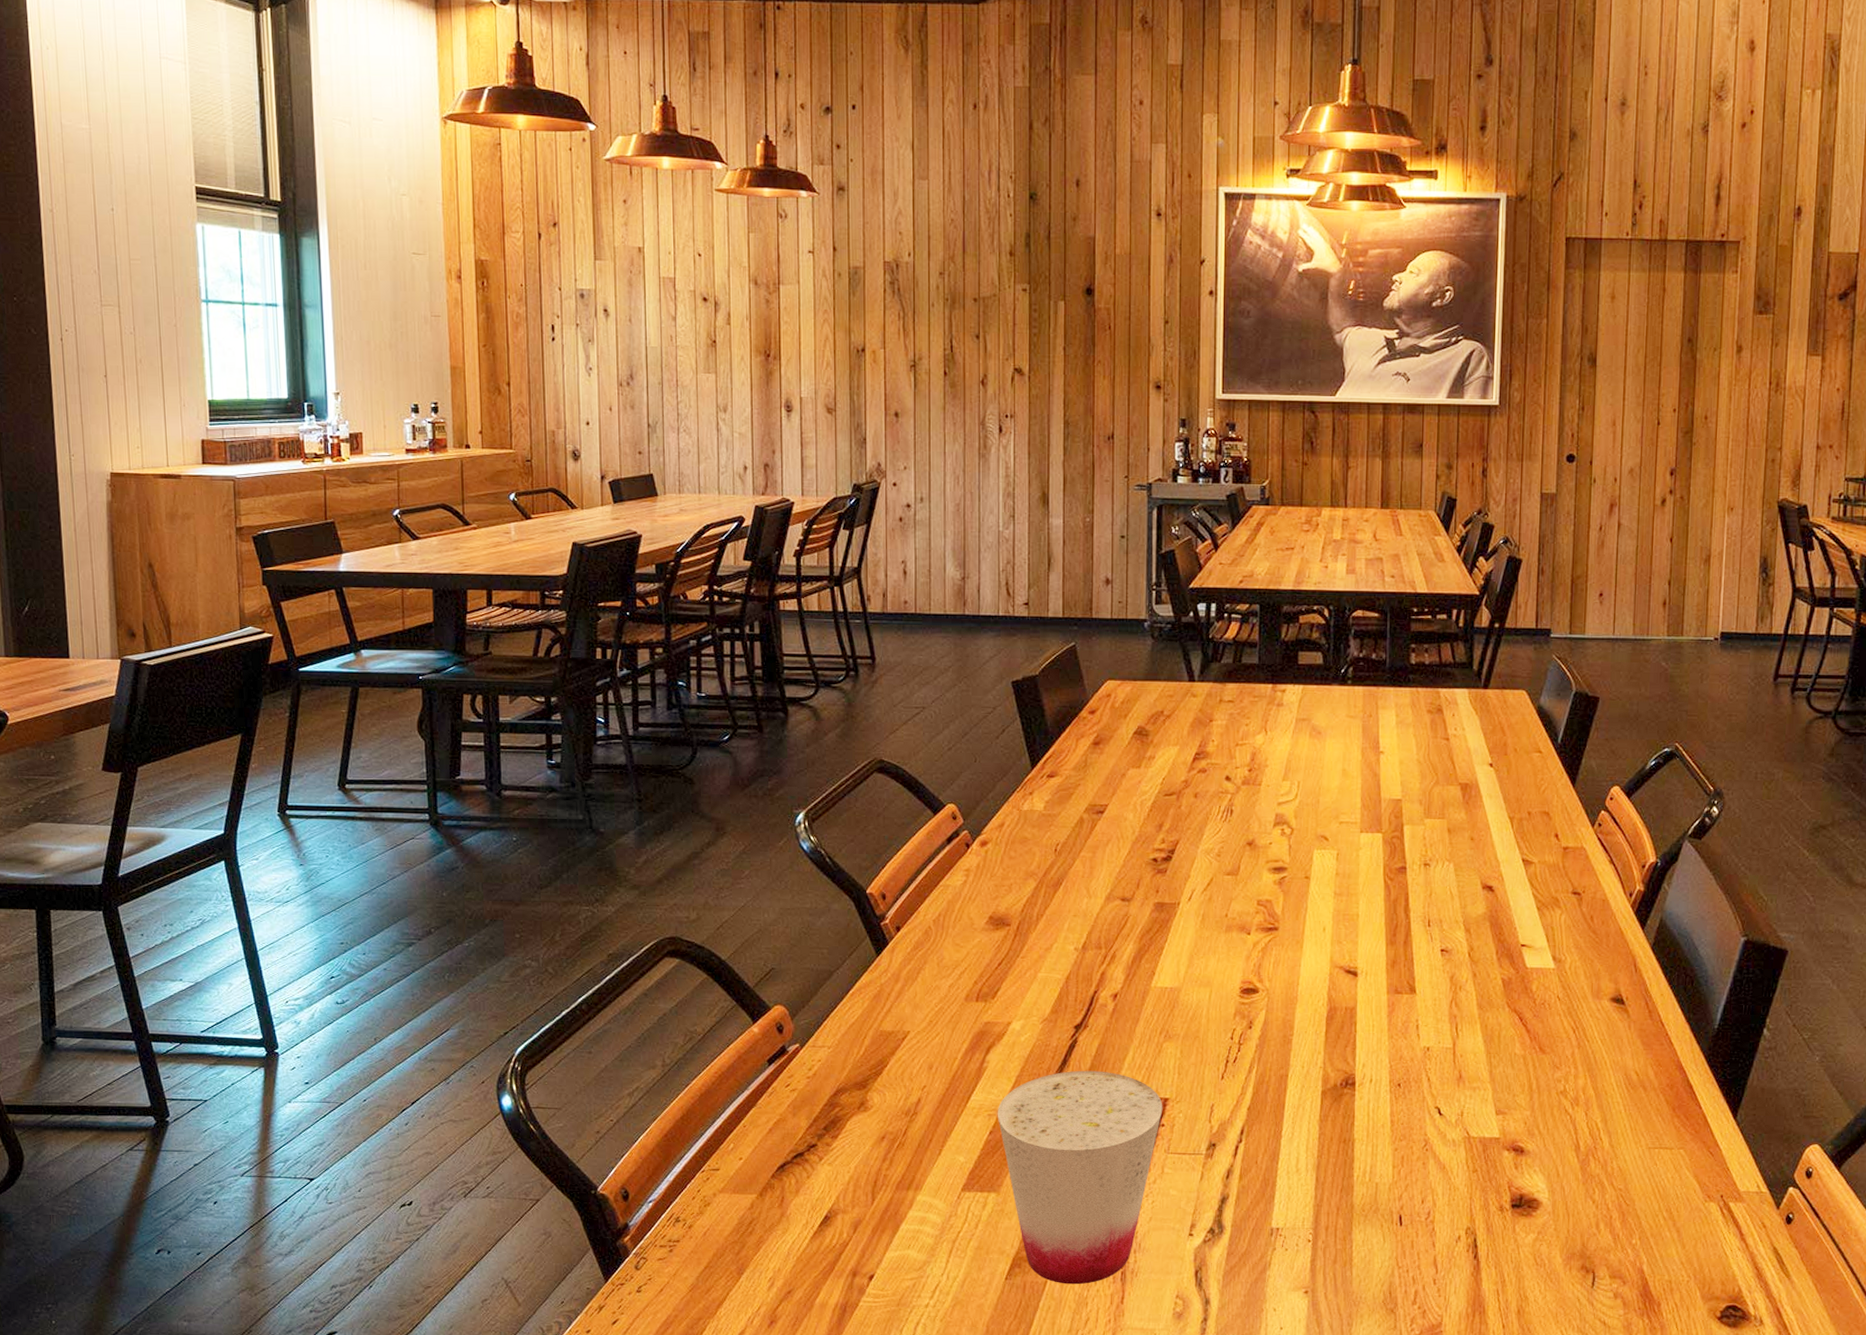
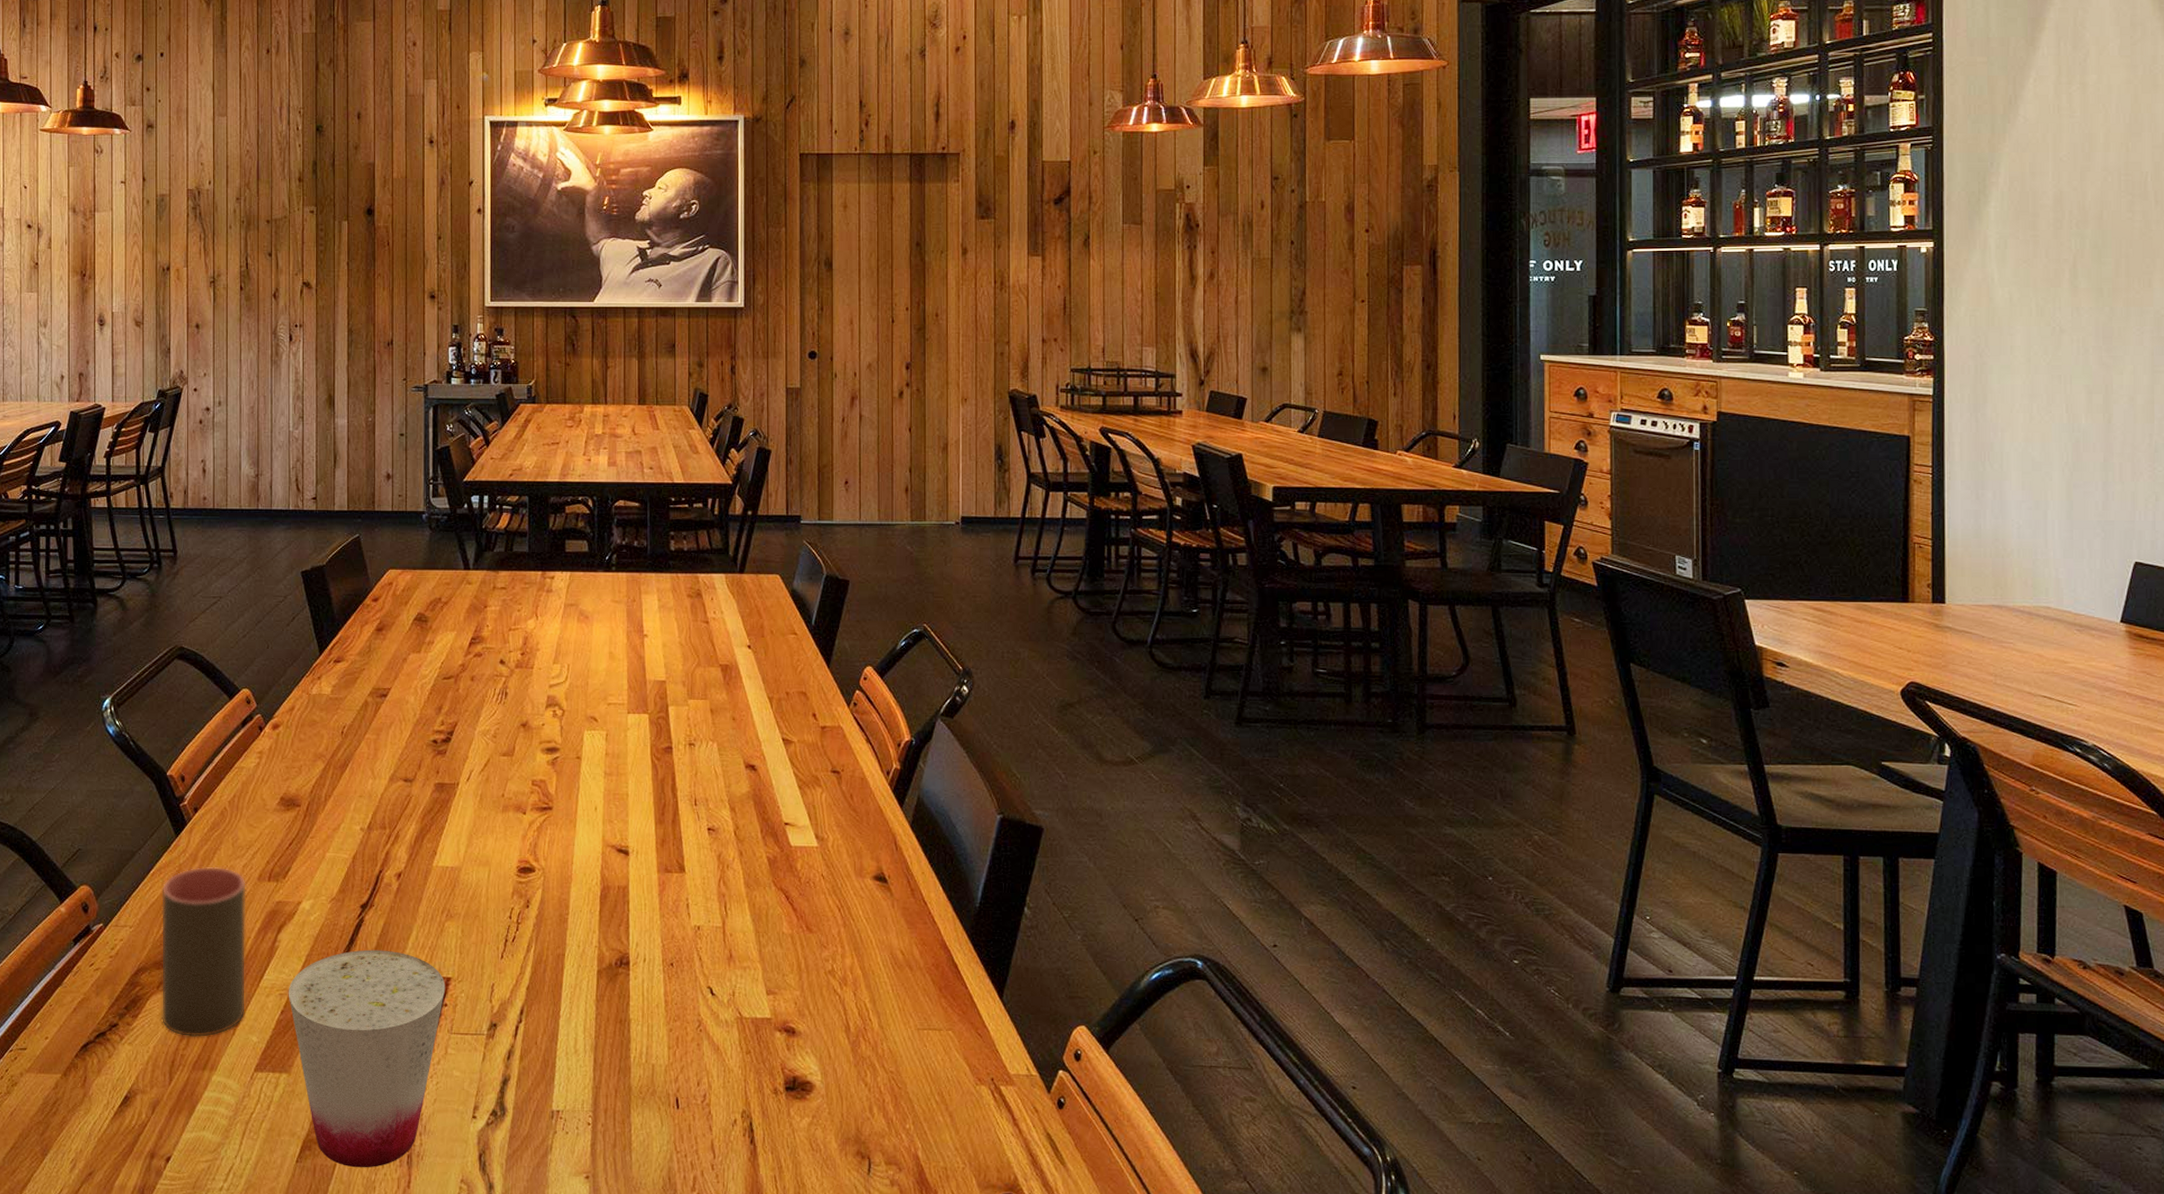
cup: none [862,986,953,1158] -> present [161,866,246,1038]

